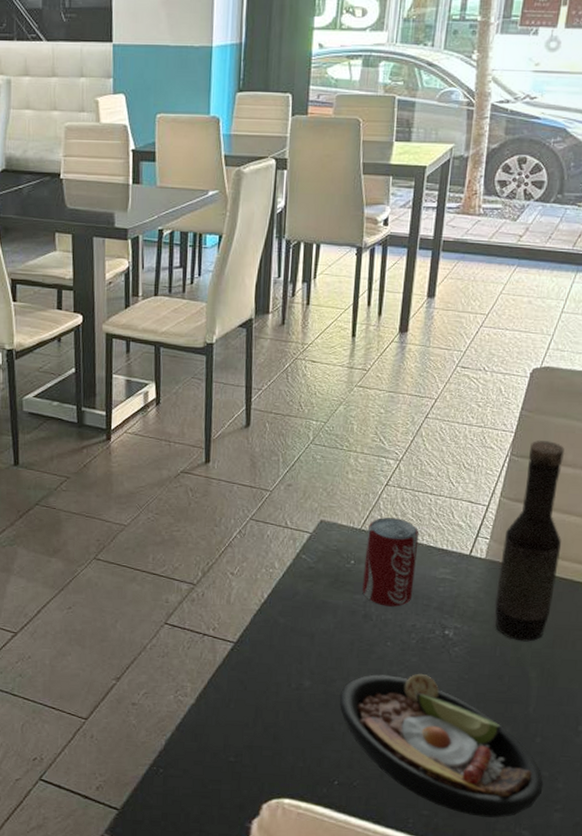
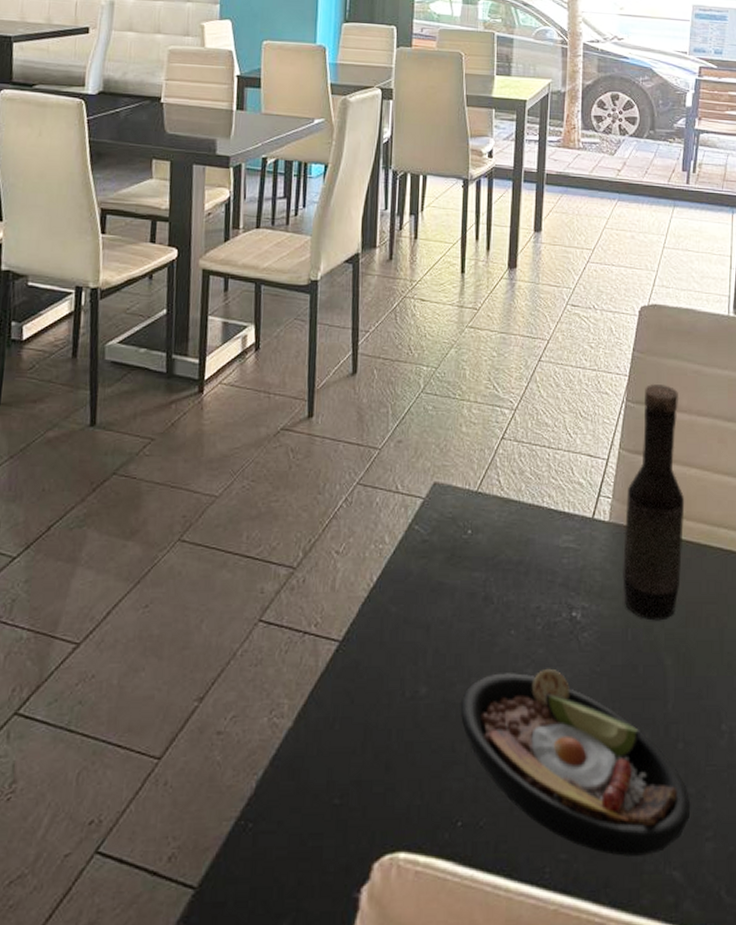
beverage can: present [362,517,420,607] -> none [481,477,539,585]

